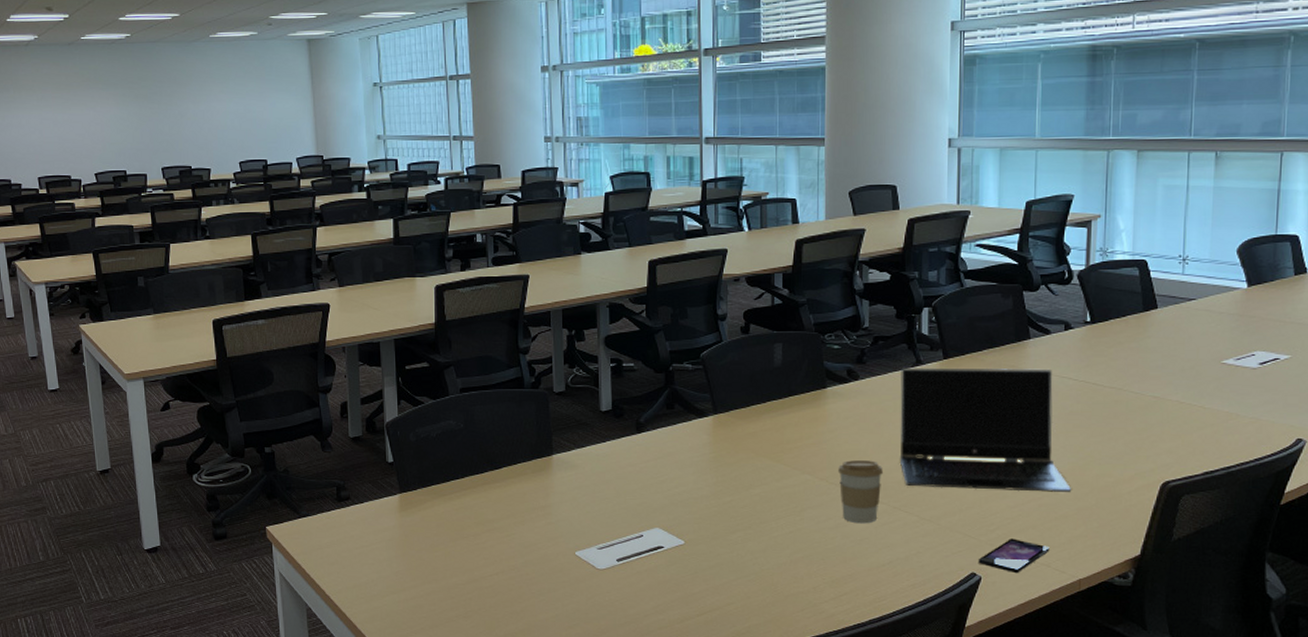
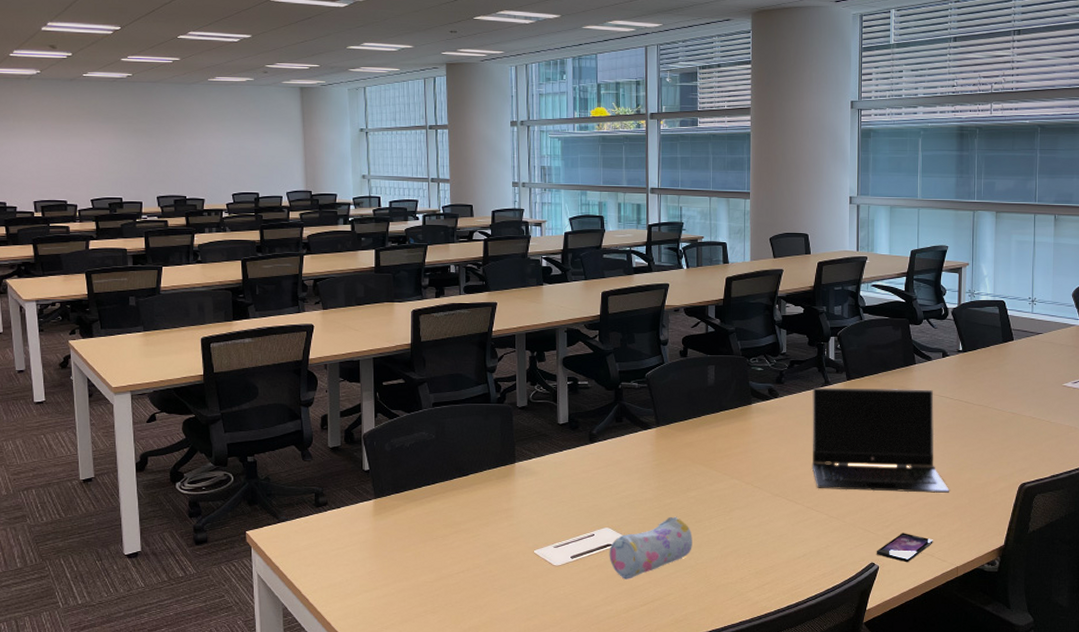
pencil case: none [660,516,756,586] -> present [609,516,692,579]
coffee cup: present [838,460,883,524] -> none [761,467,798,522]

